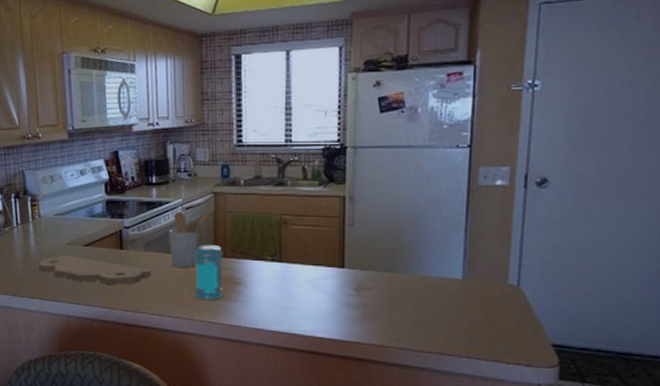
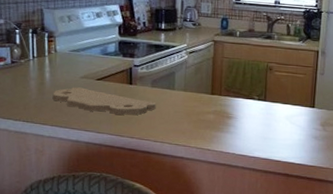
utensil holder: present [169,212,210,268] -> none [173,55,209,103]
jar: present [194,244,224,301] -> none [193,83,219,131]

